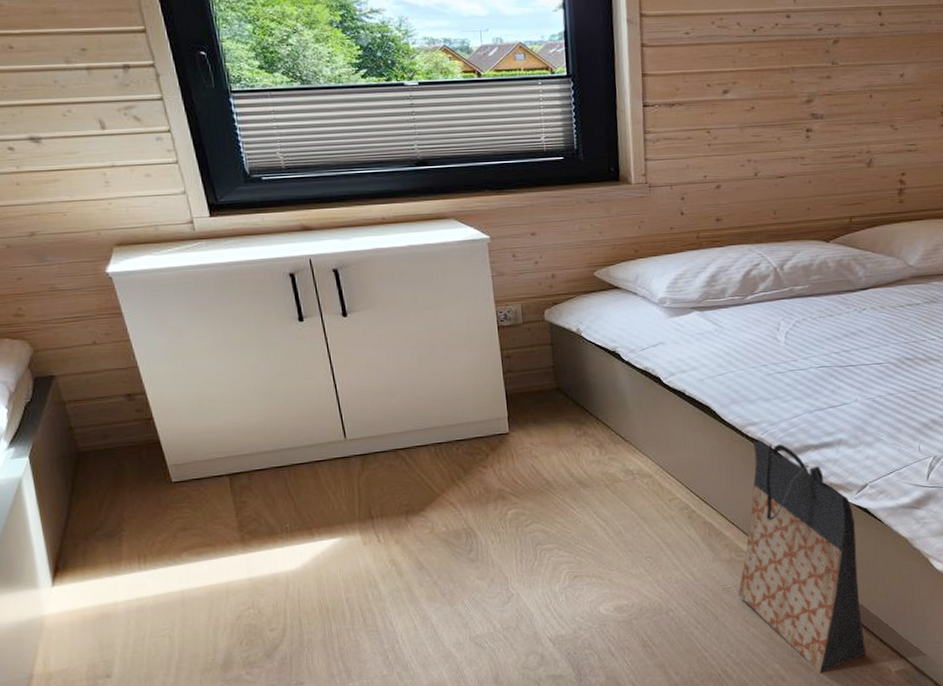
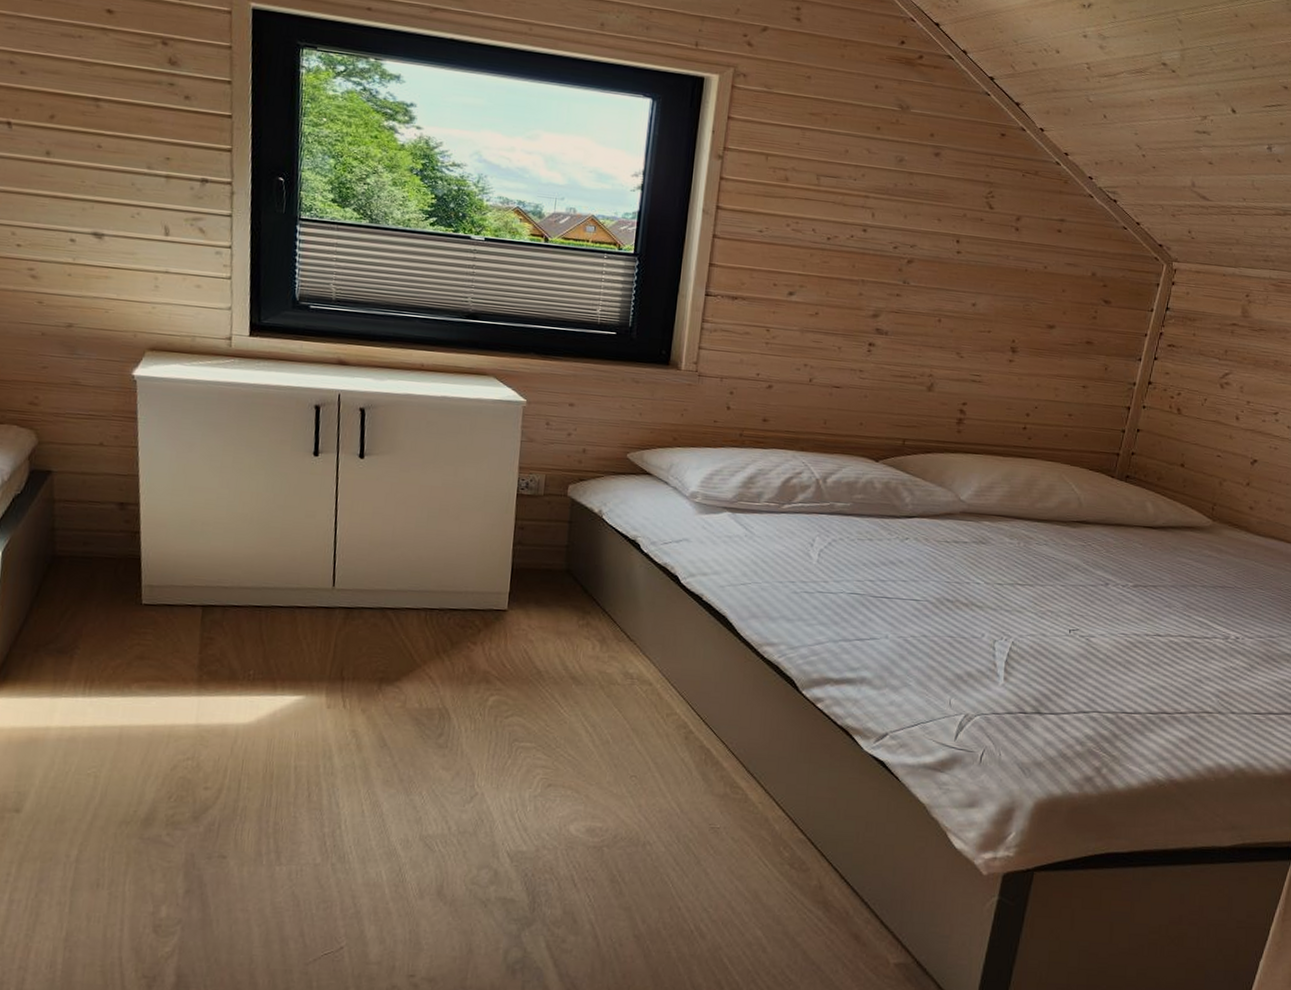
bag: present [738,439,866,673] -> none [726,662,869,951]

